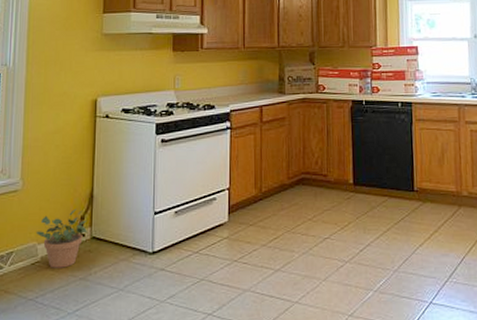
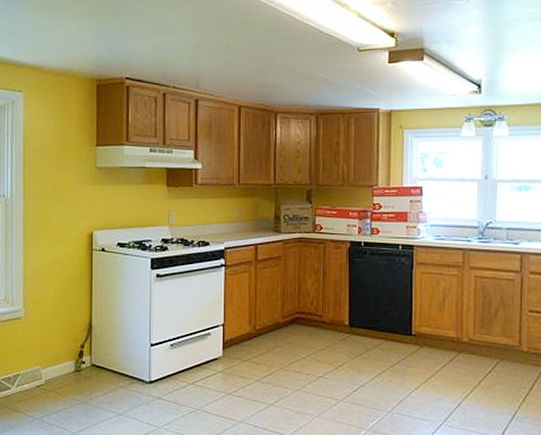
potted plant: present [36,209,88,268] -> none [39,338,88,392]

